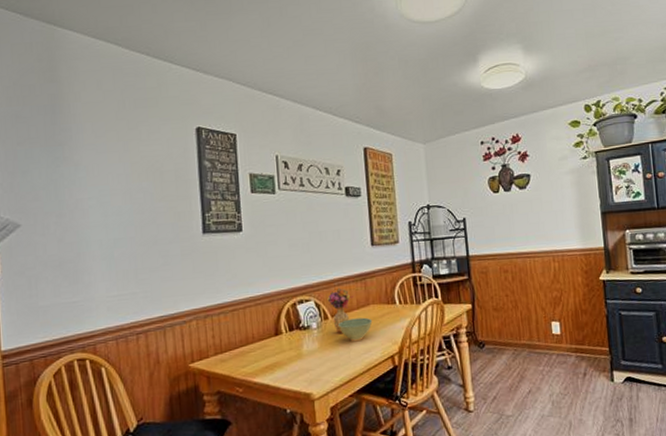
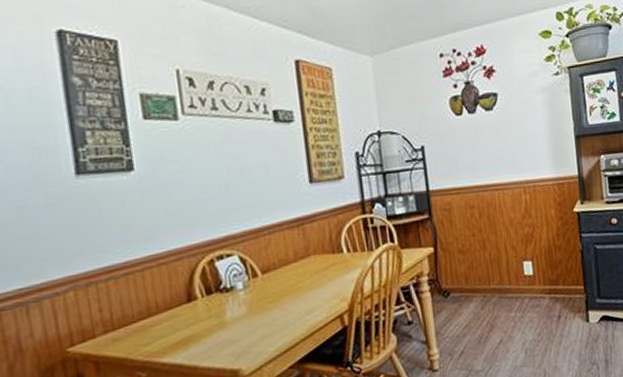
flower arrangement: present [327,286,353,333] -> none [255,234,289,293]
bowl: present [338,317,373,342] -> none [271,271,315,302]

